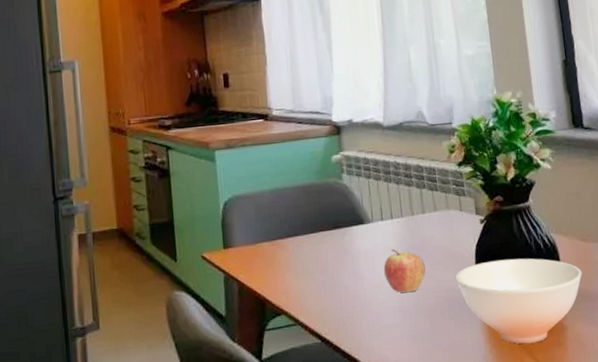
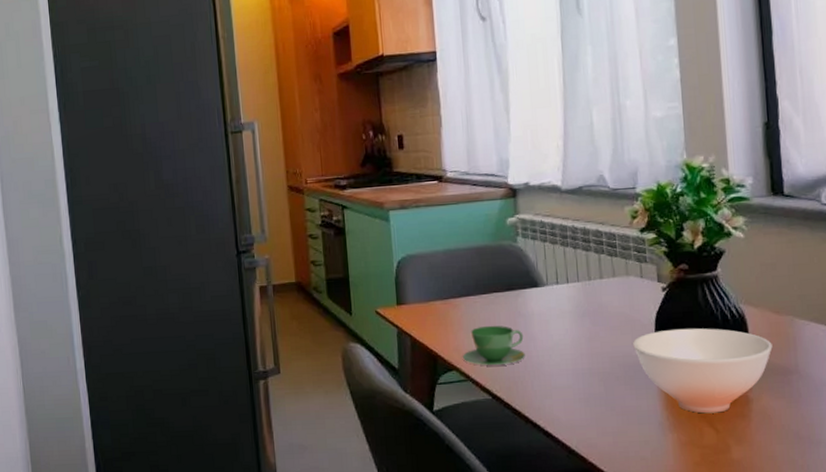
teacup: none [291,265,354,308] -> present [463,325,526,366]
fruit: present [383,249,426,293] -> none [557,313,601,356]

